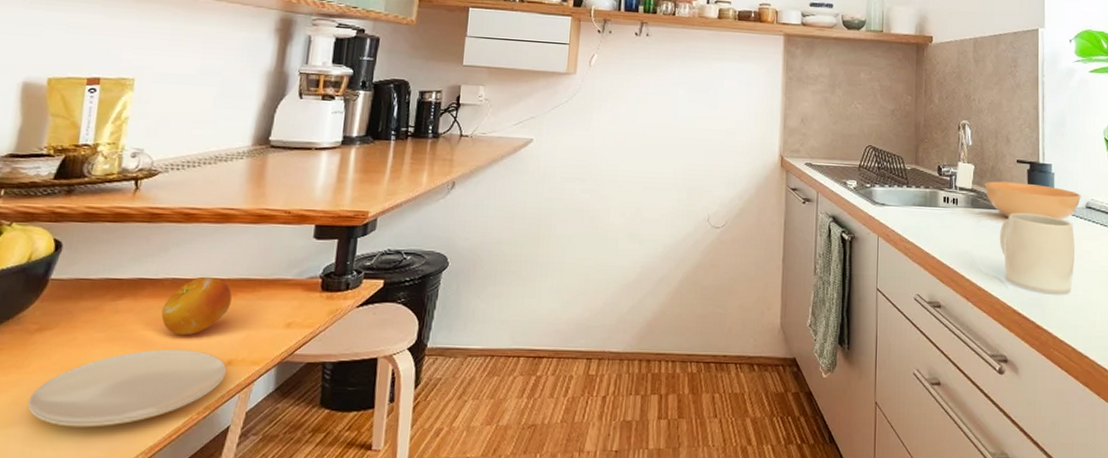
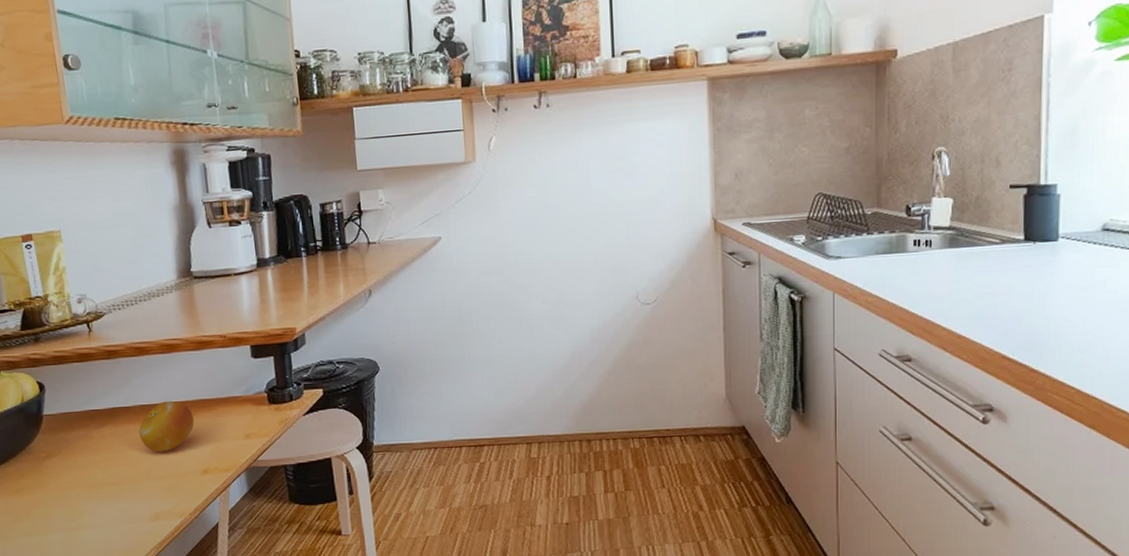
plate: present [27,349,227,428] -> none [56,464,205,531]
bowl: present [984,181,1081,221] -> none [966,210,1096,254]
mug: present [999,213,1075,295] -> none [984,245,1086,334]

